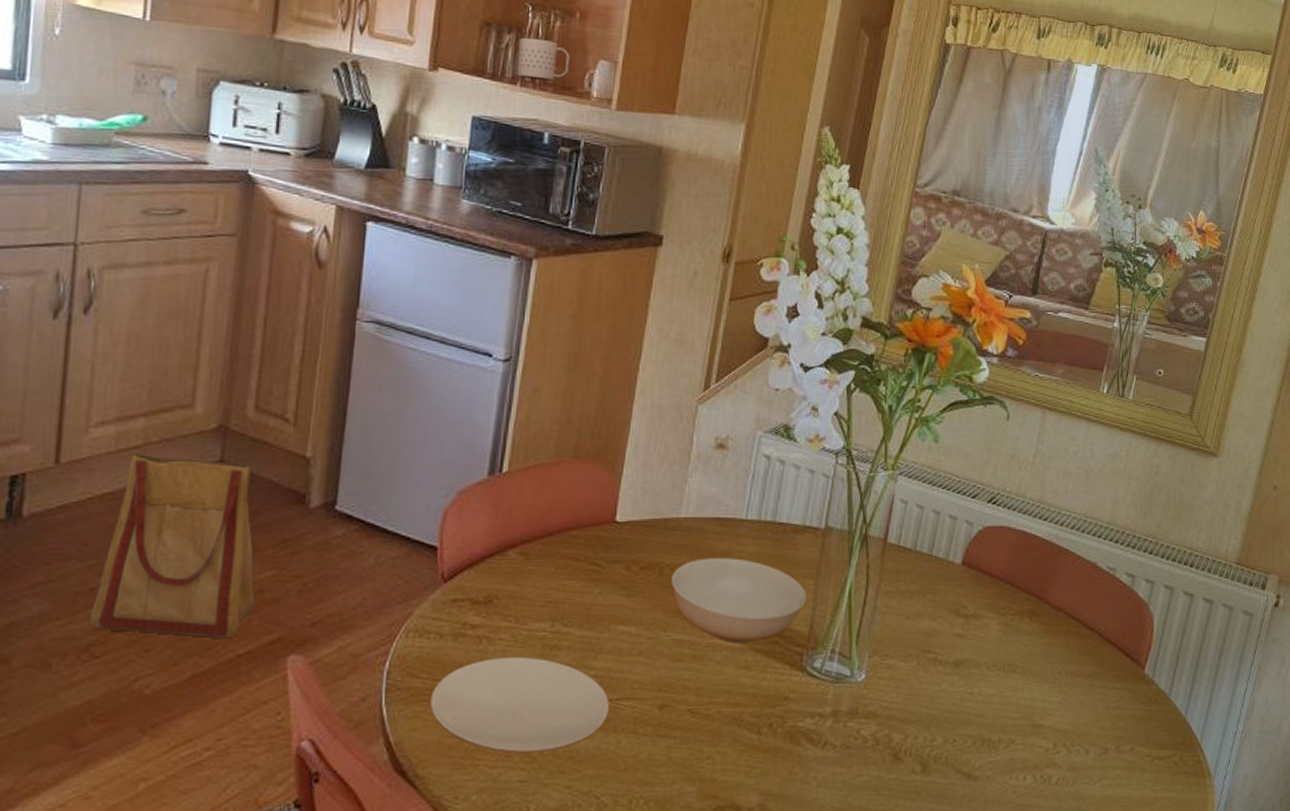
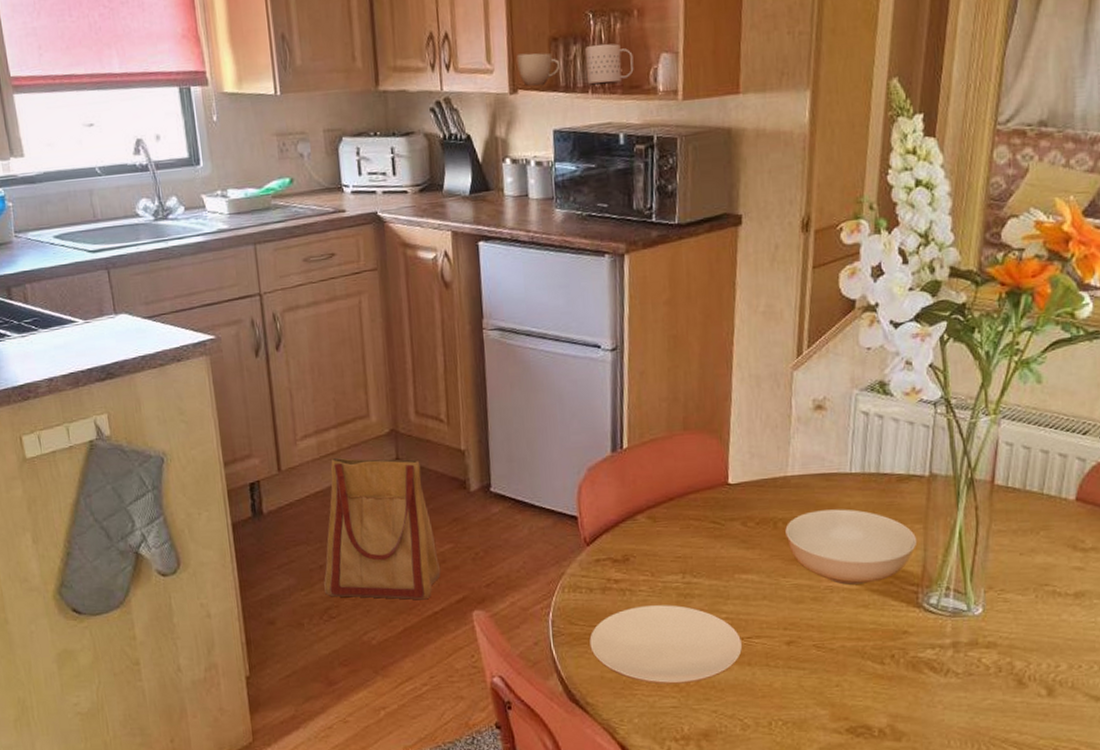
cup: none [441,31,490,69] -> present [516,53,561,87]

